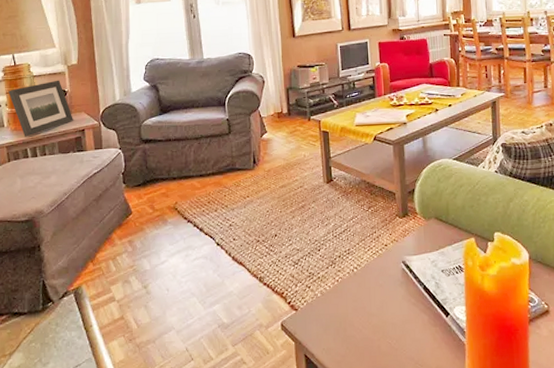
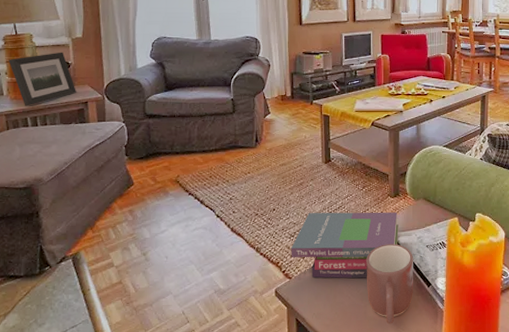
books: none [295,234,410,309] -> present [291,212,398,279]
mug: none [376,269,430,360] -> present [366,244,413,325]

